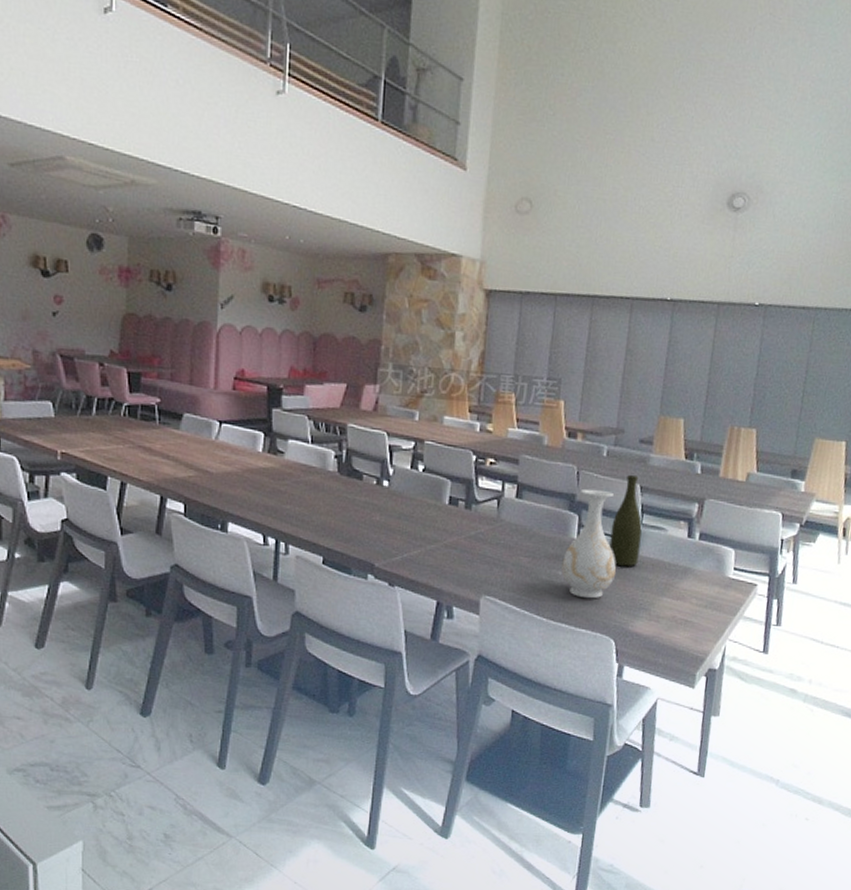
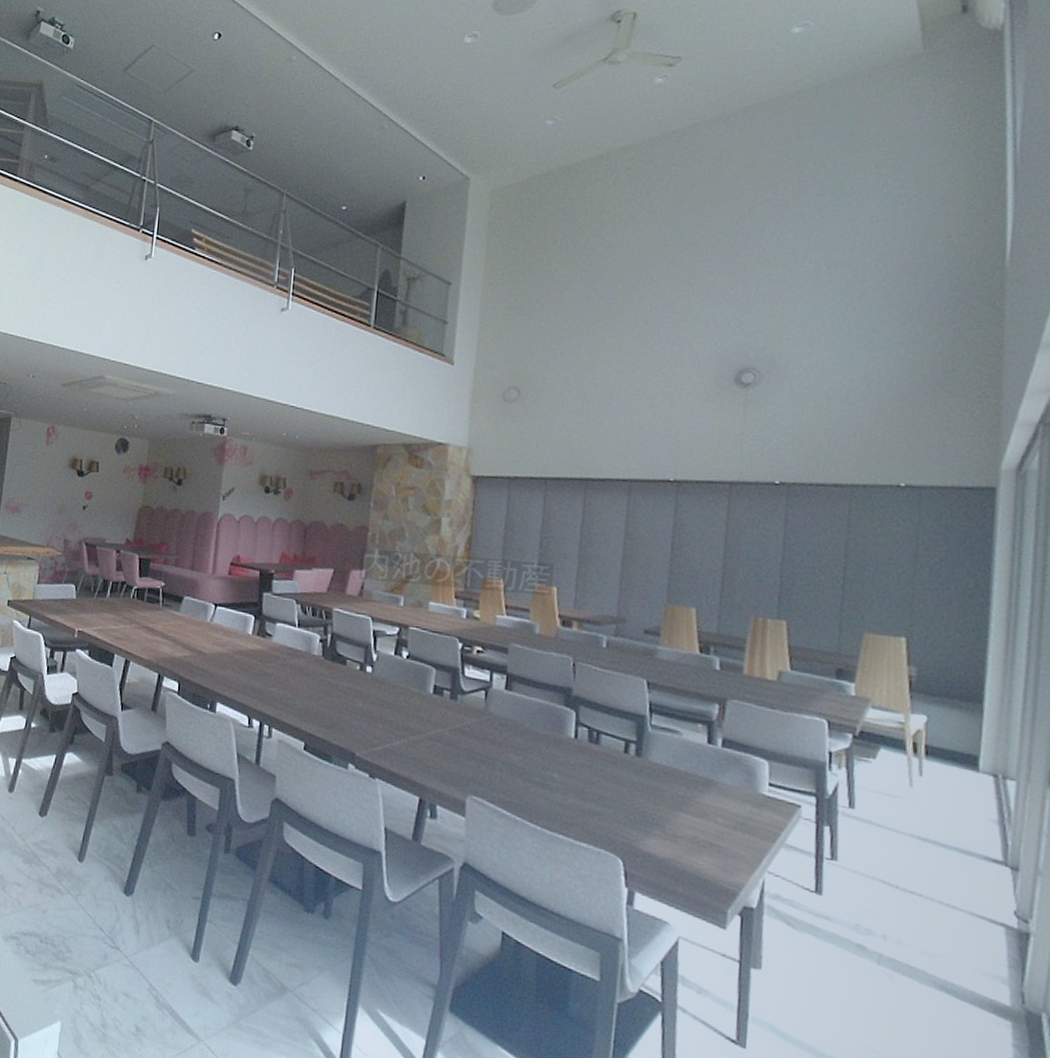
vase: present [561,489,617,599] -> none [557,682,623,809]
bottle: present [609,475,642,566] -> none [612,669,651,774]

